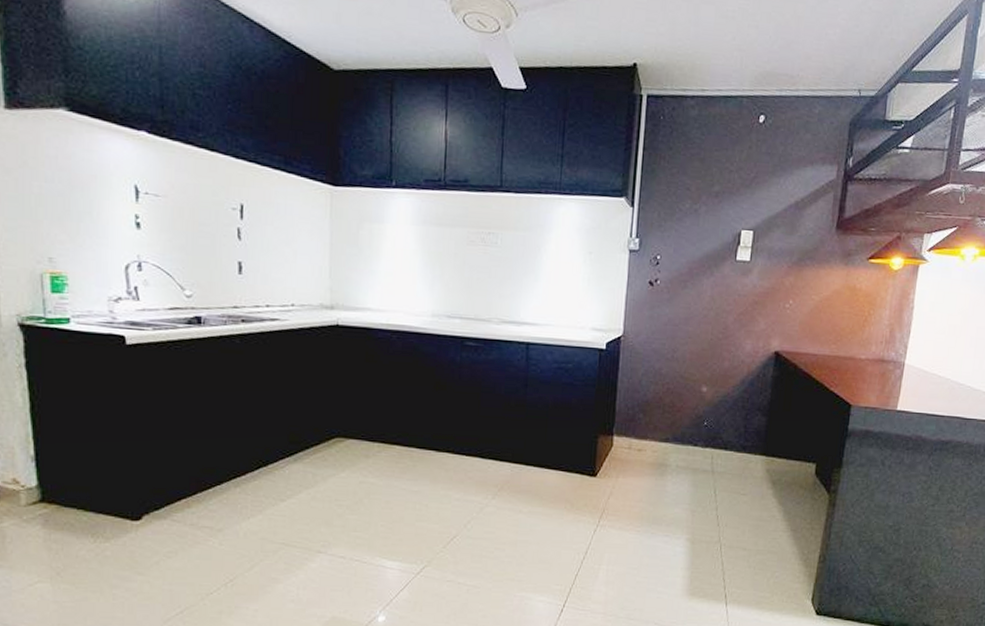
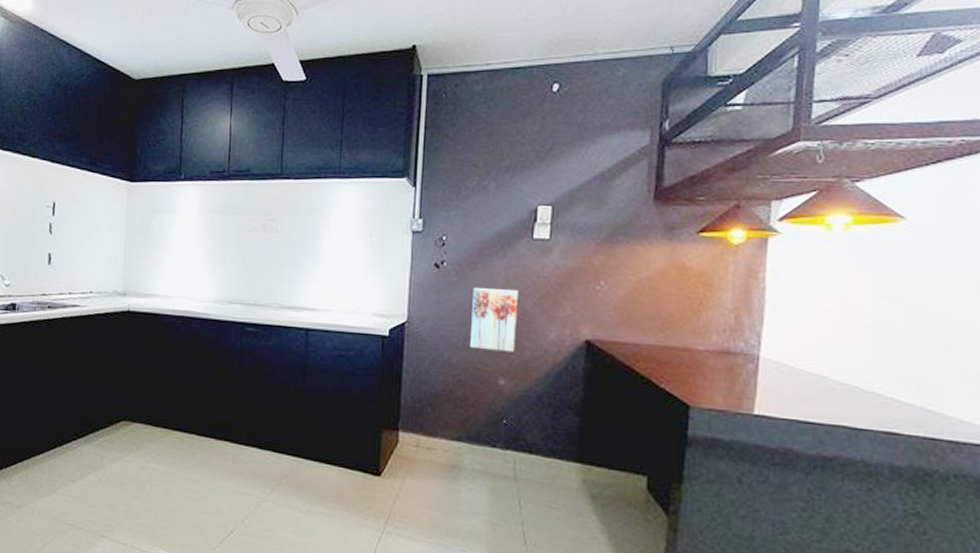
wall art: none [679,305,721,363] -> present [470,288,518,352]

